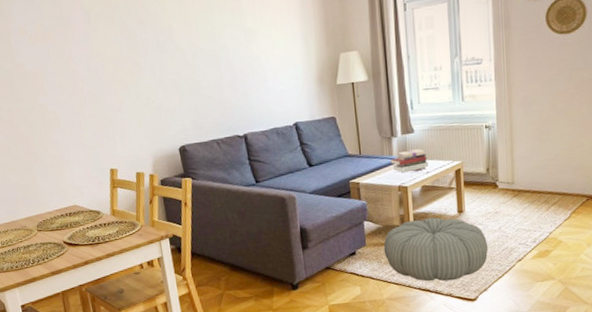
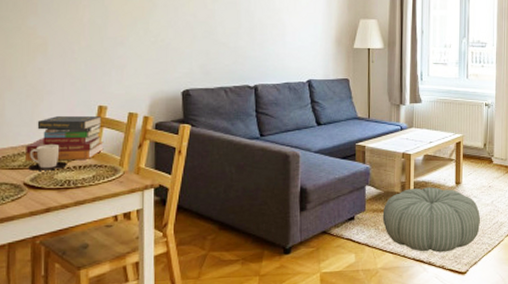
books: none [59,178,122,223] -> present [25,116,104,161]
cup: none [62,207,94,231] -> present [28,145,67,171]
books: present [390,149,429,173] -> none [397,119,432,141]

